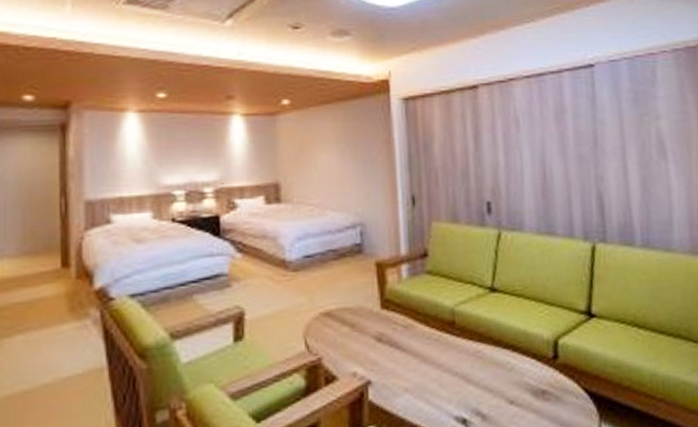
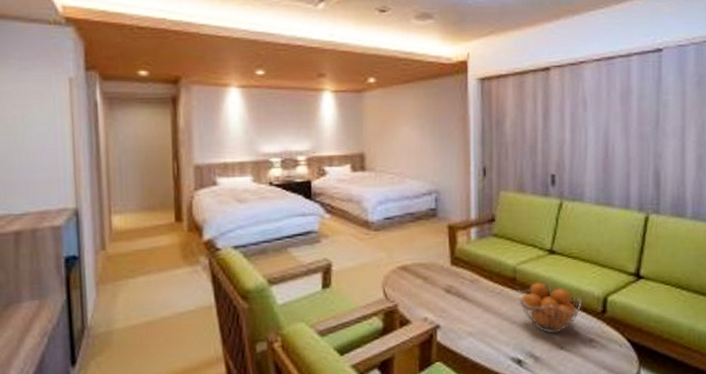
fruit basket: none [457,325,531,386] -> present [517,282,582,333]

